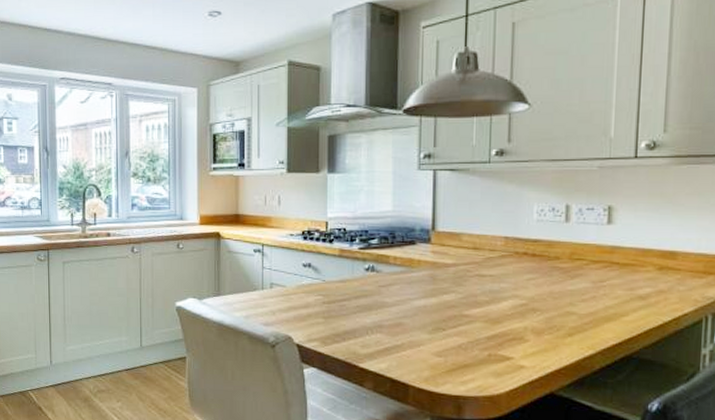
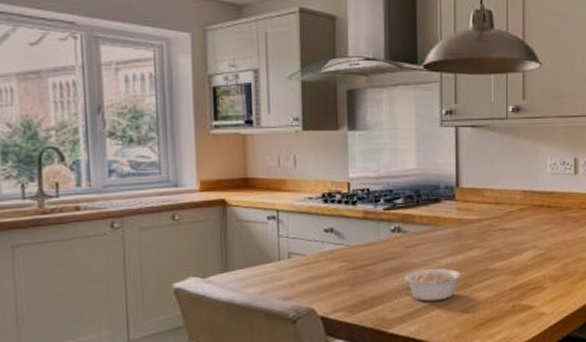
legume: none [376,309,446,342] -> present [404,268,472,302]

